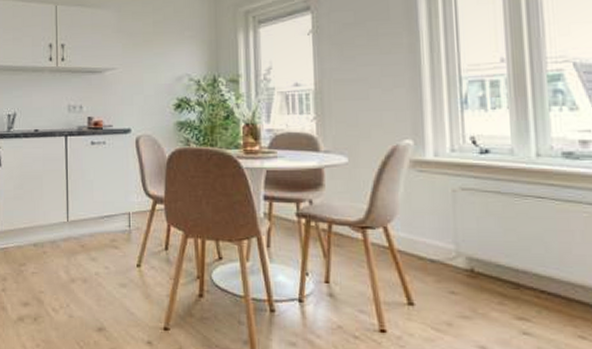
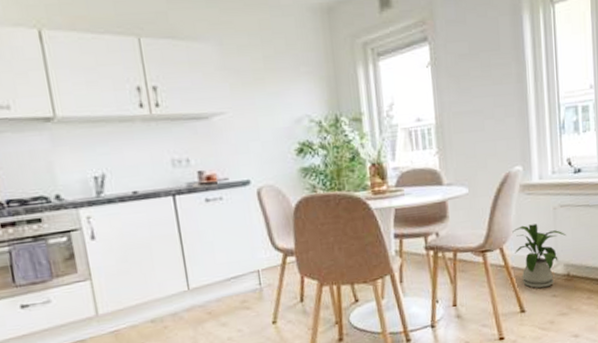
house plant: none [399,205,470,281] -> present [512,224,567,289]

